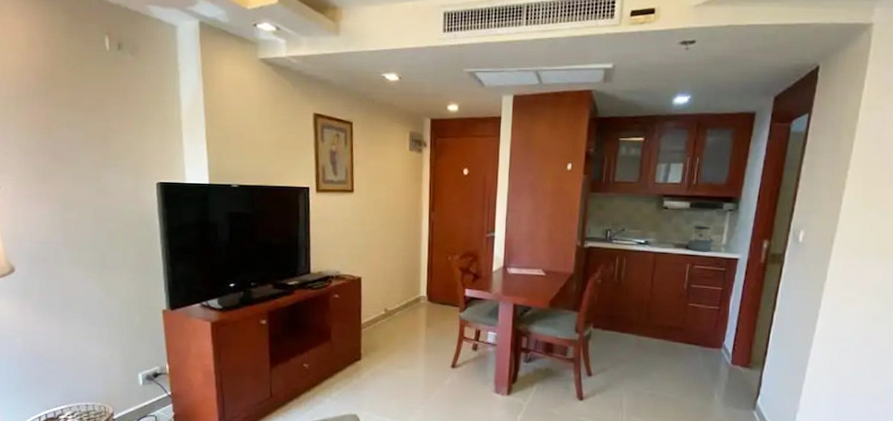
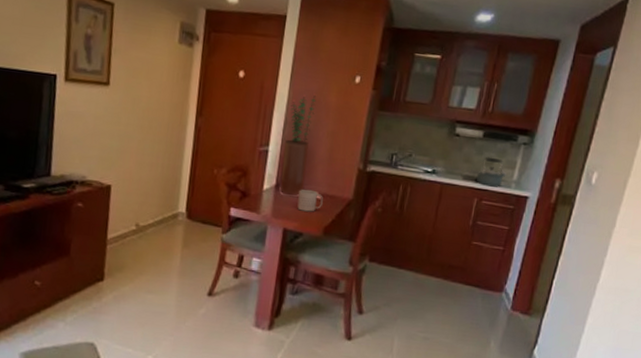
vase: none [507,184,534,275] -> present [280,95,316,196]
mug: none [524,267,547,288] -> present [297,189,323,212]

